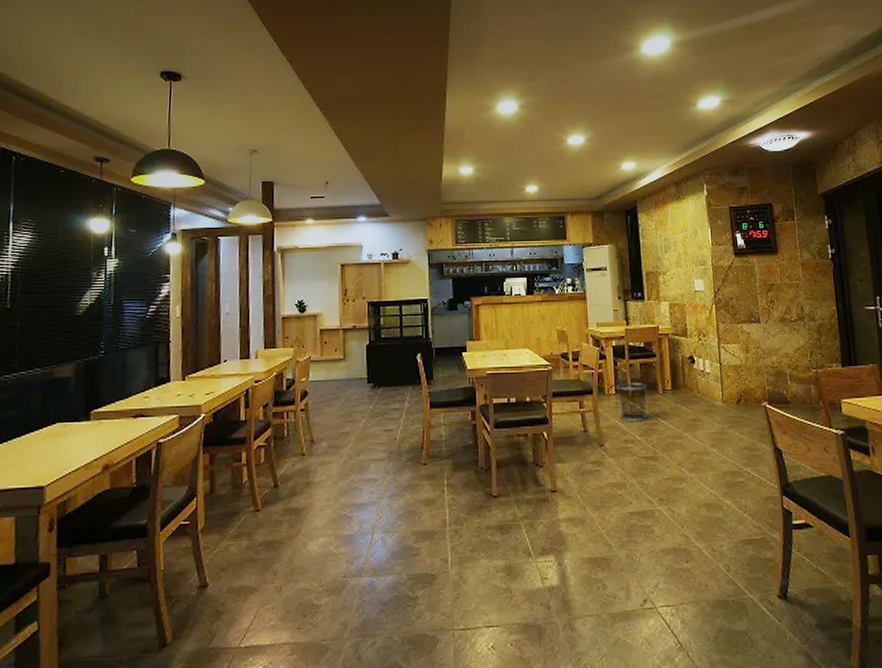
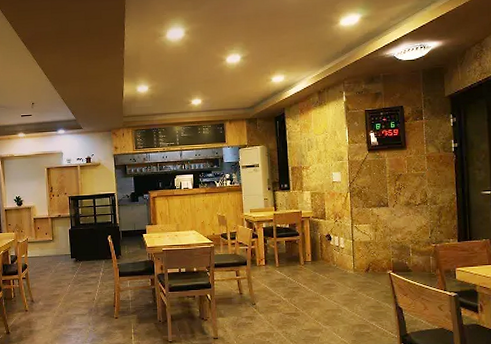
waste bin: present [616,382,648,422] -> none [266,255,292,286]

